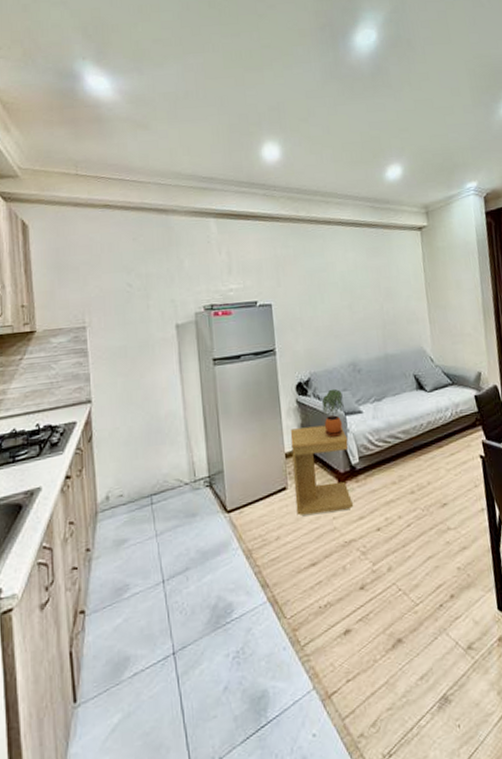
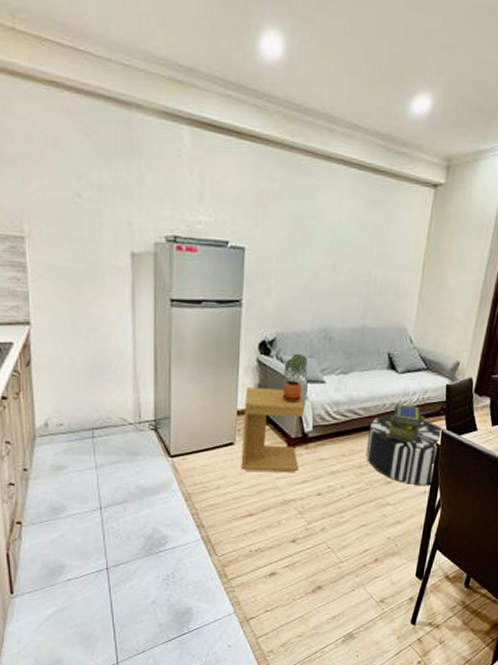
pouf: none [412,433,487,504] -> present [365,414,445,485]
stack of books: none [429,421,463,461] -> present [387,403,425,444]

